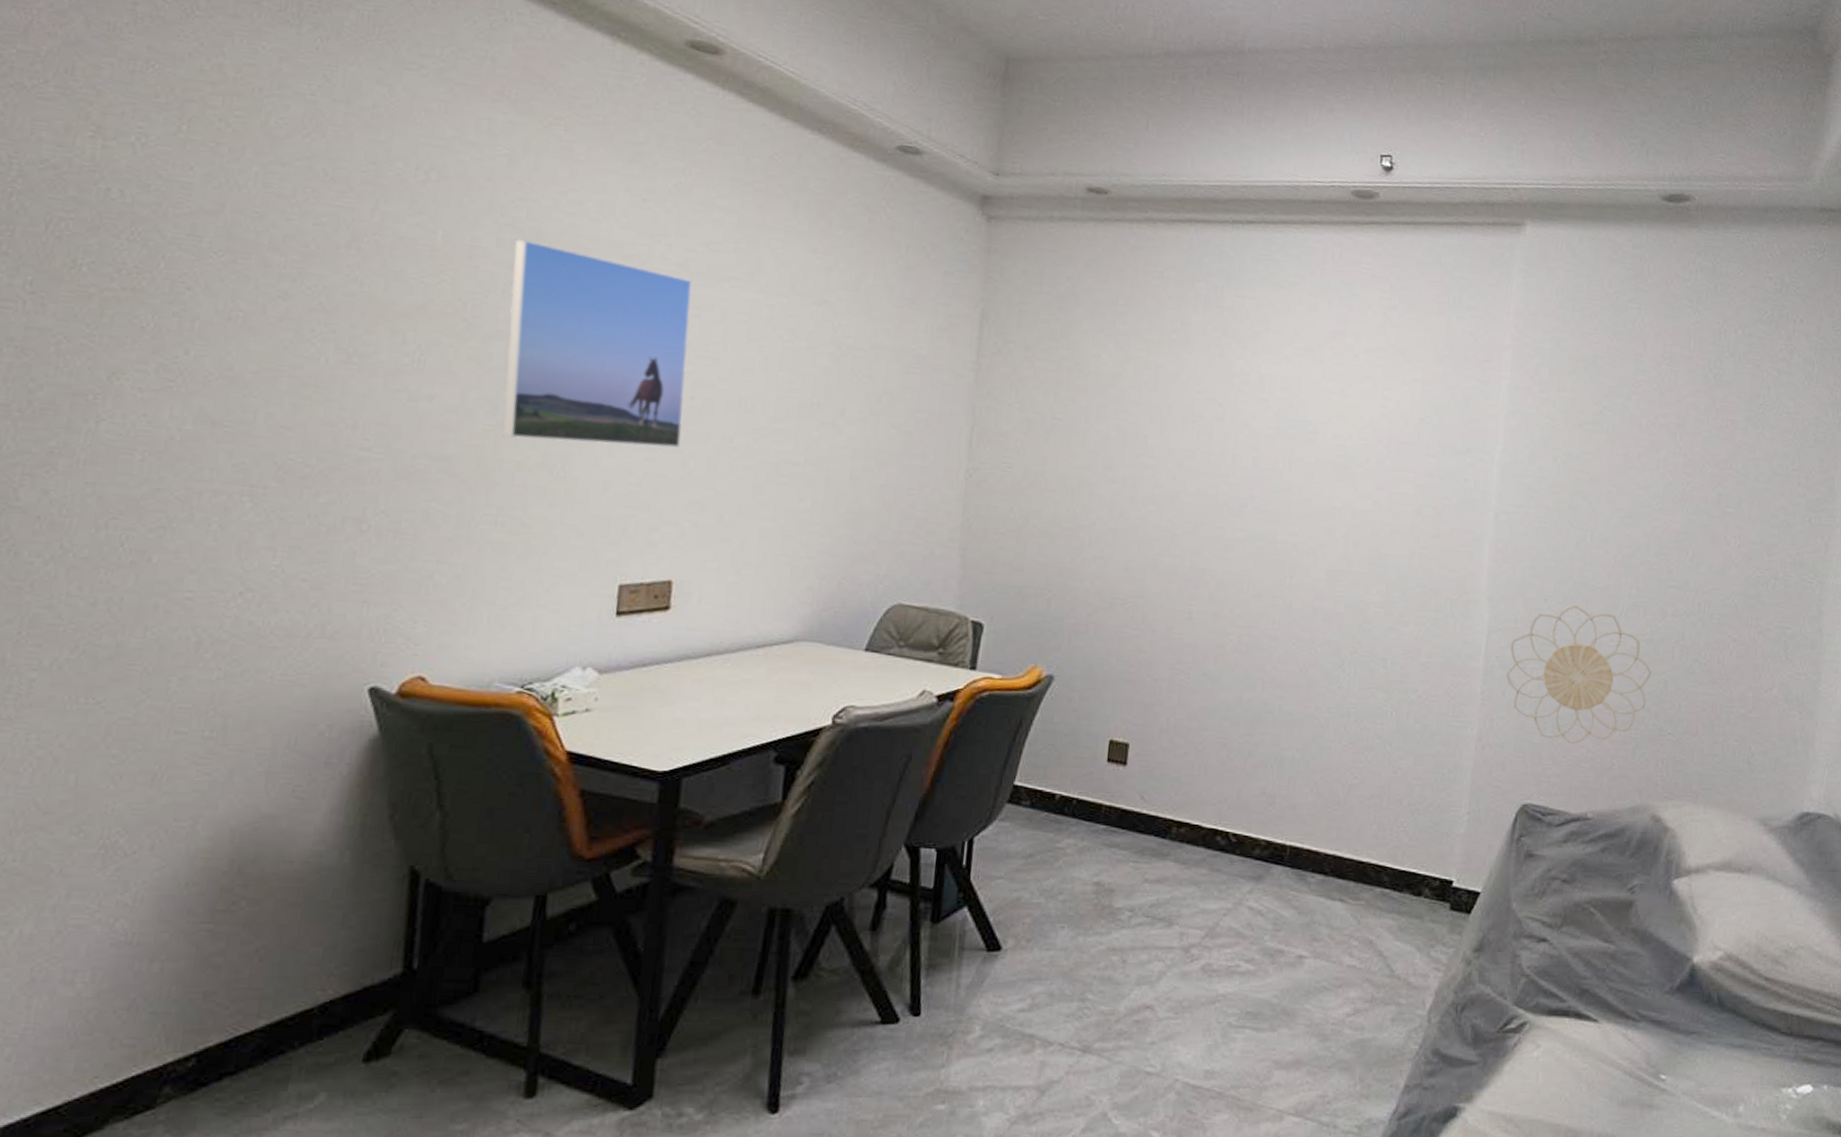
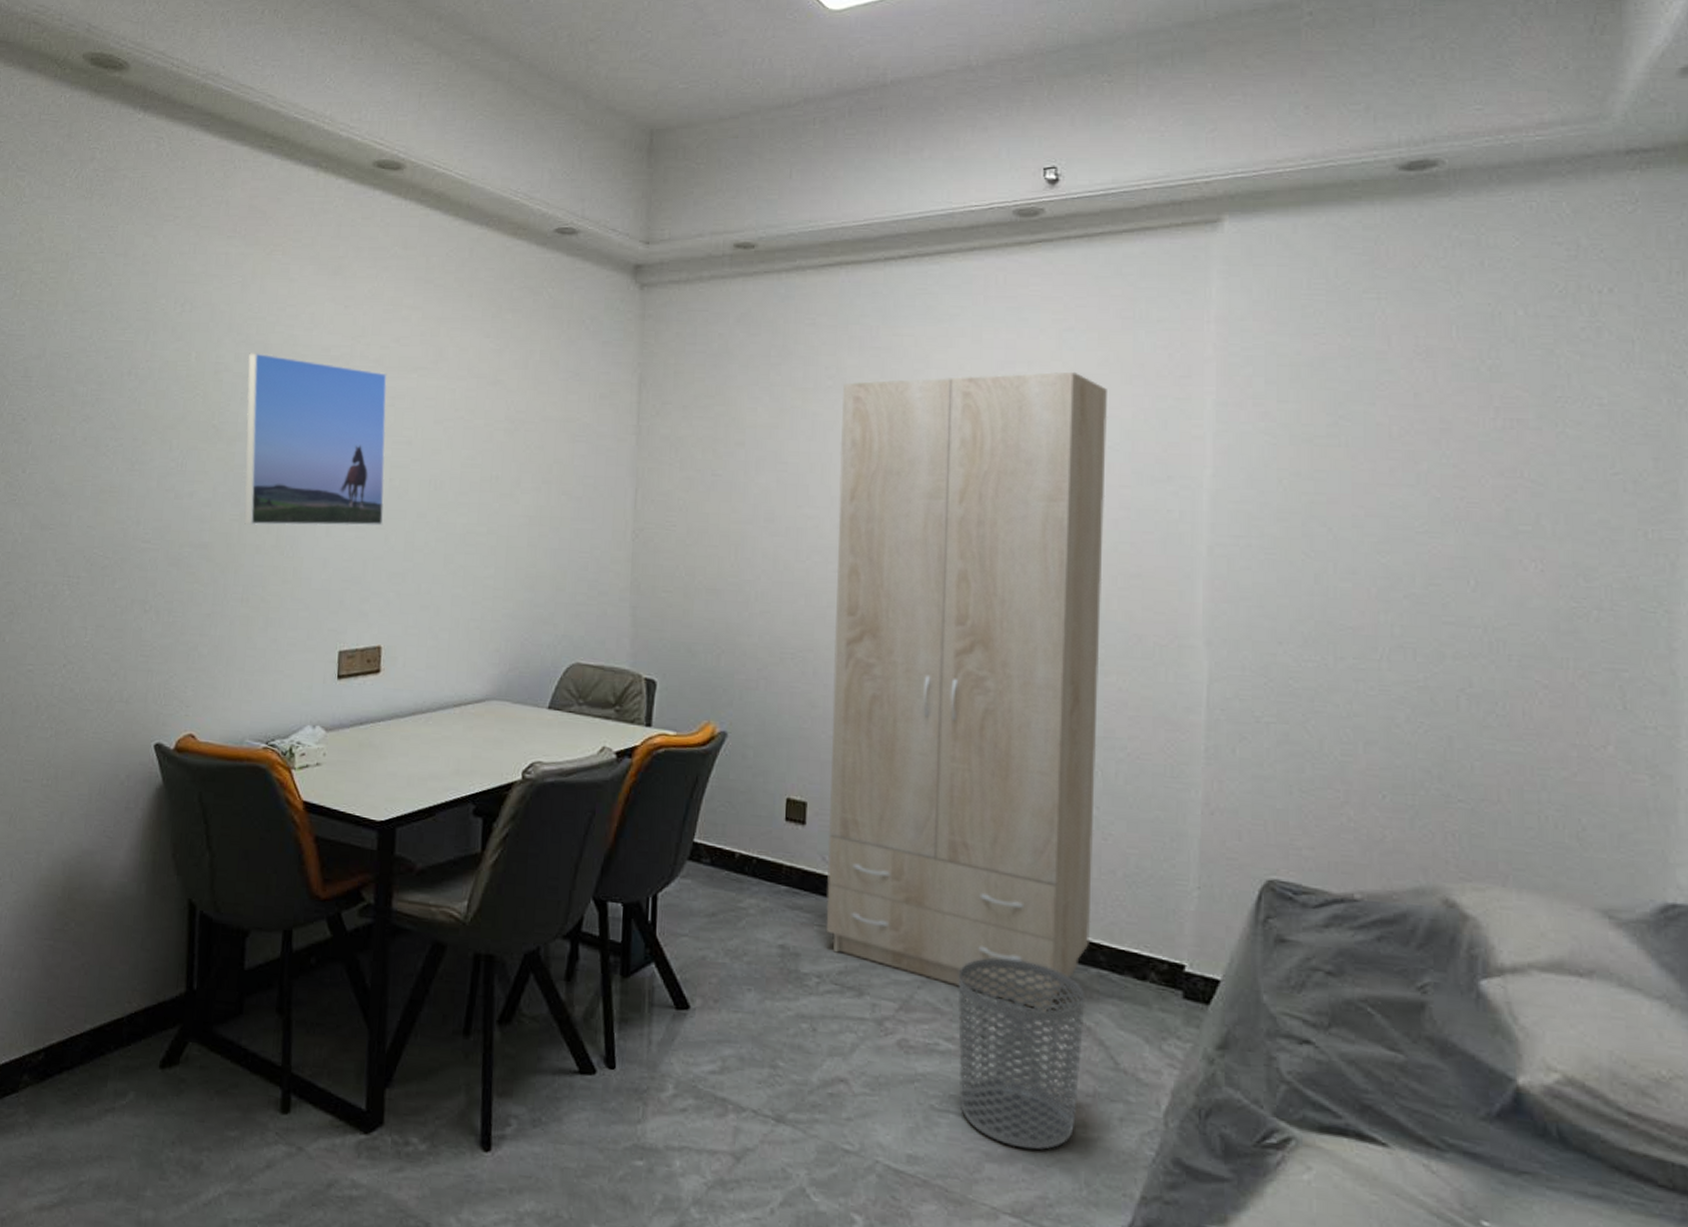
wardrobe: none [1140,338,1422,930] -> present [825,371,1108,1013]
waste bin: none [1255,883,1370,1054] -> present [957,957,1085,1150]
decorative wall piece: present [1506,605,1651,744] -> none [1236,648,1429,811]

